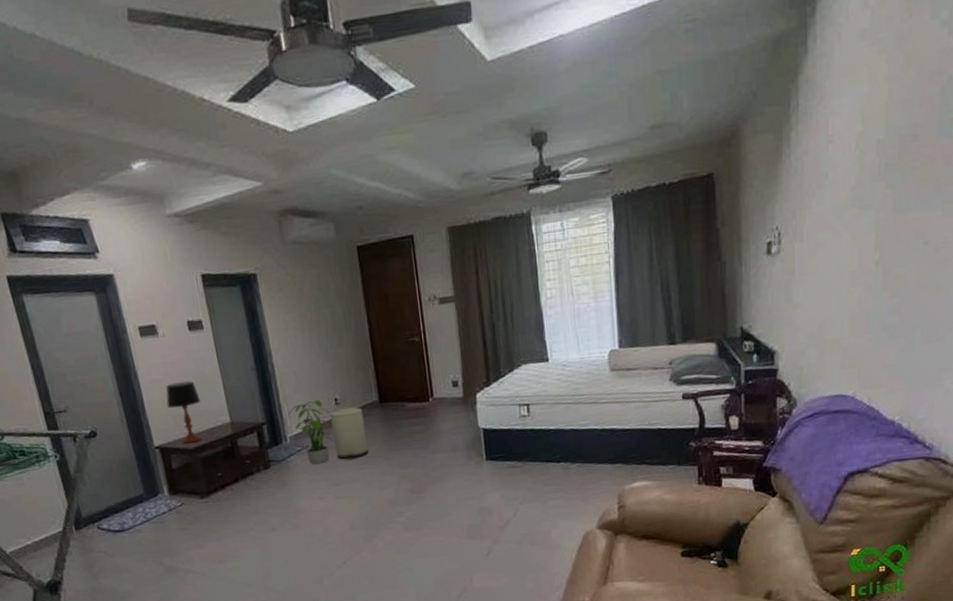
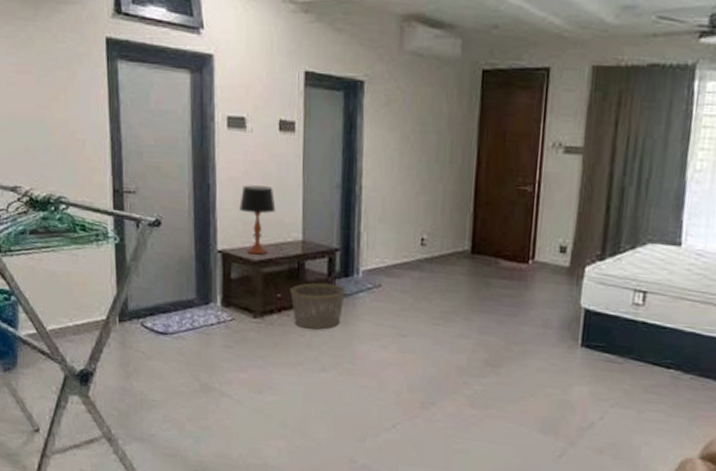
basket: none [229,453,280,498] -> present [290,283,345,330]
potted plant: present [288,399,333,465] -> none [366,233,413,309]
pedal bin: present [330,407,369,460] -> none [410,251,451,311]

